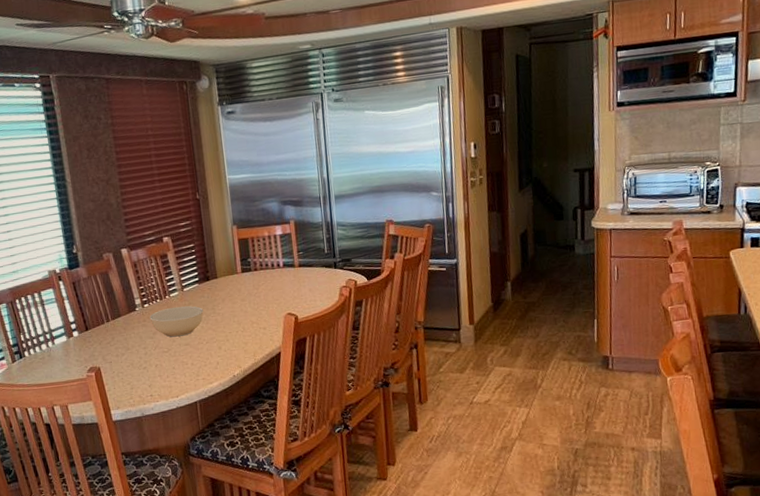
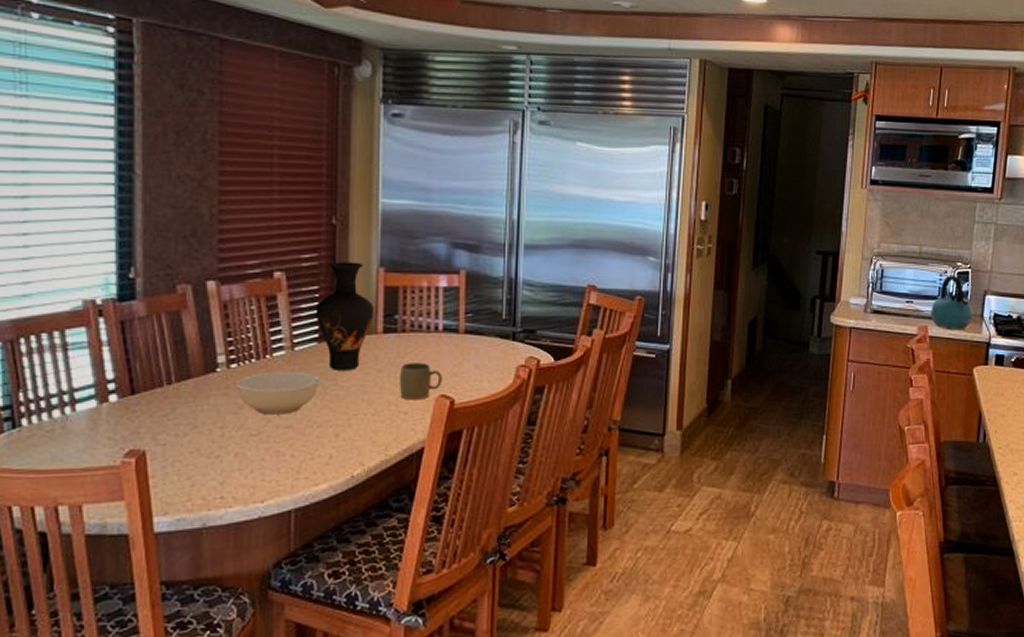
vase: none [193,224,234,302] -> present [315,262,375,370]
mug: none [256,291,287,319] -> present [399,362,442,400]
kettle: none [684,173,725,221] -> present [931,275,972,329]

